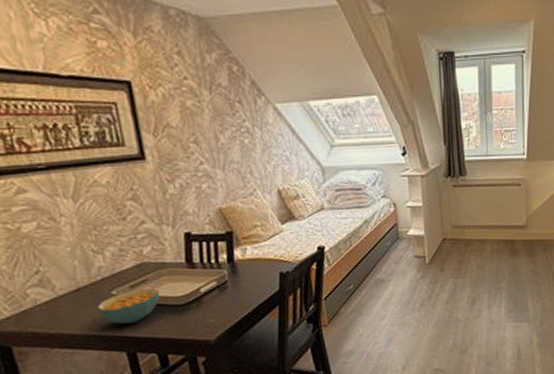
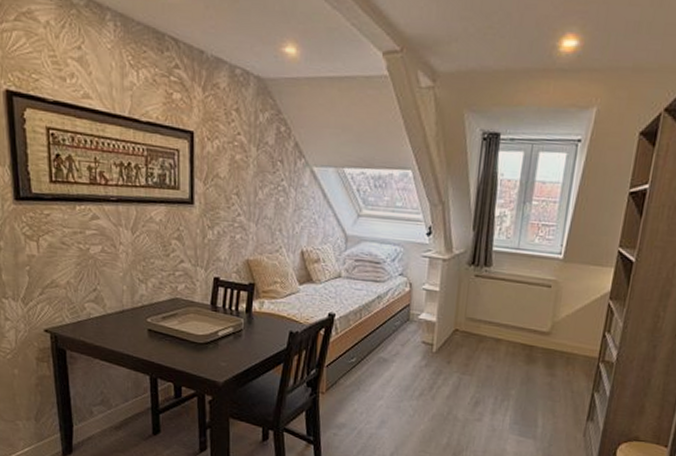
cereal bowl: present [96,288,160,325] -> none [133,321,185,352]

